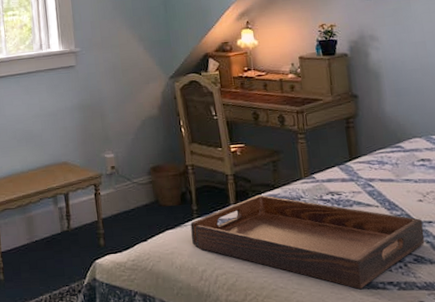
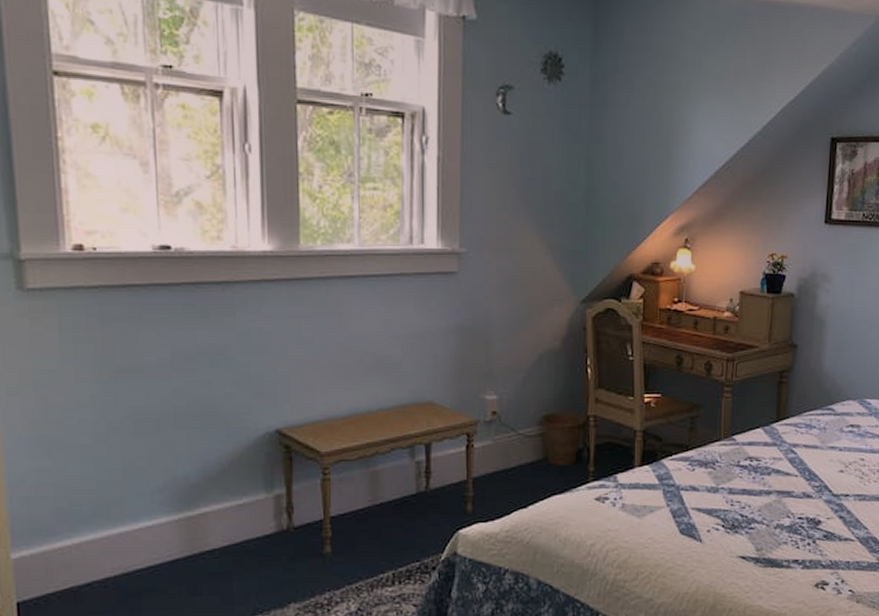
serving tray: present [190,194,425,289] -> none [582,456,839,567]

